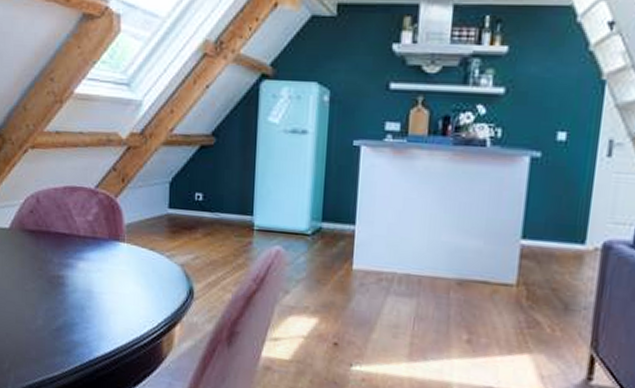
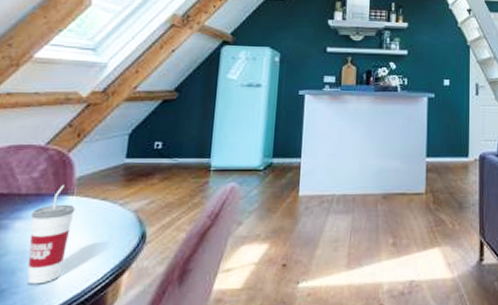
cup: none [91,230,127,324] -> present [27,184,76,285]

